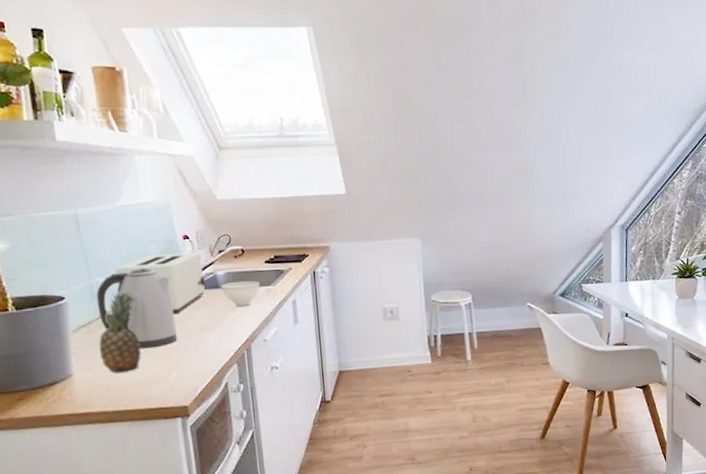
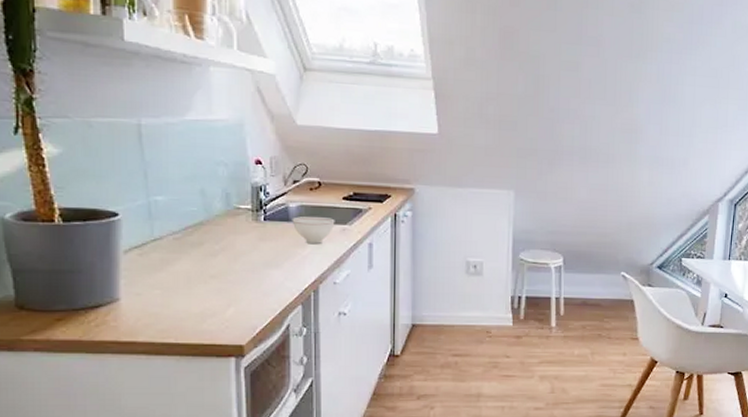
kettle: present [96,268,178,348] -> none [153,190,240,278]
fruit: present [99,289,141,373] -> none [151,212,200,302]
toaster: present [115,252,206,313] -> none [177,176,275,244]

